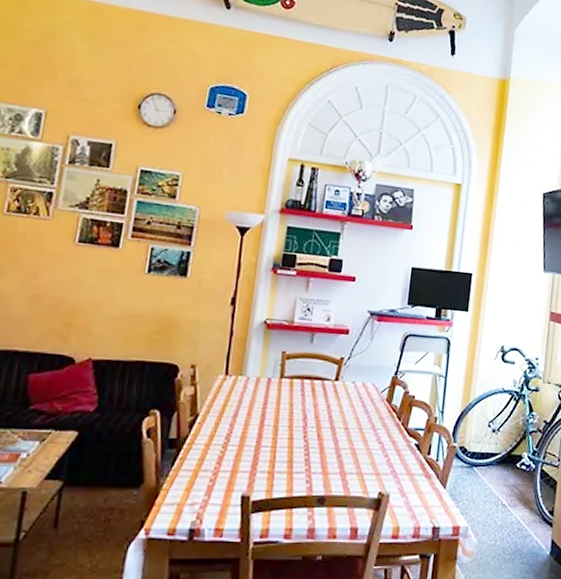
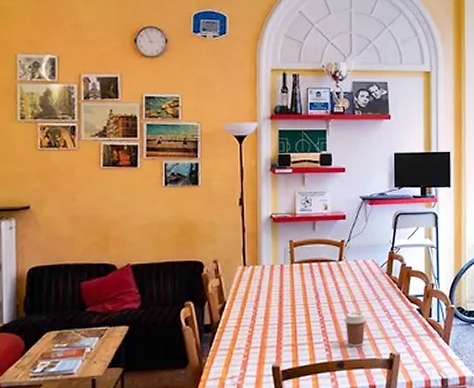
coffee cup: none [331,441,358,481] -> present [343,312,367,347]

